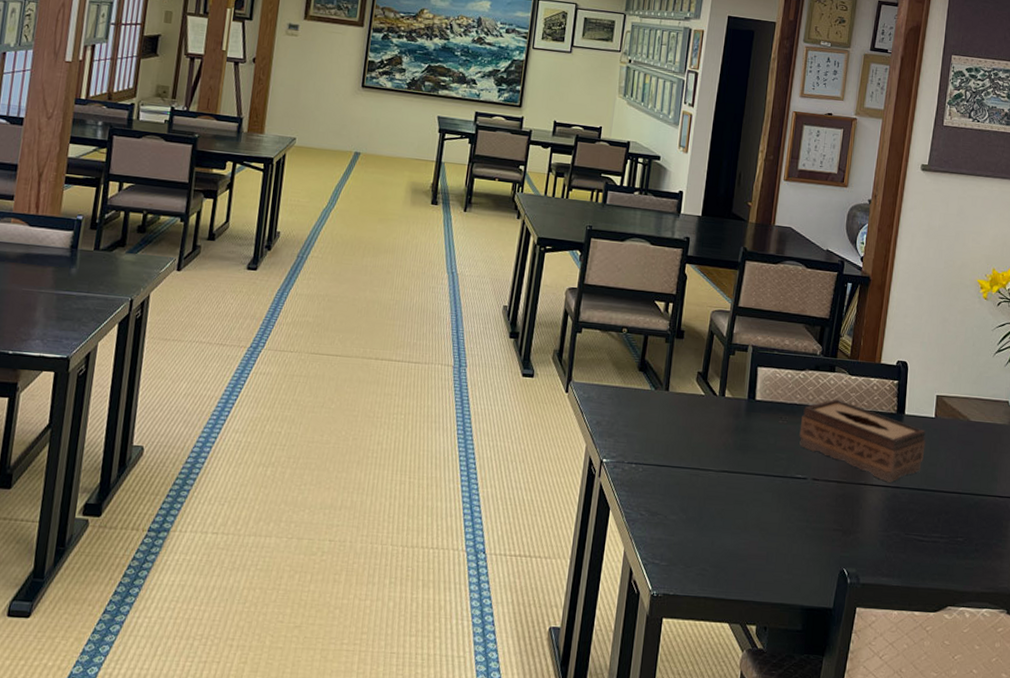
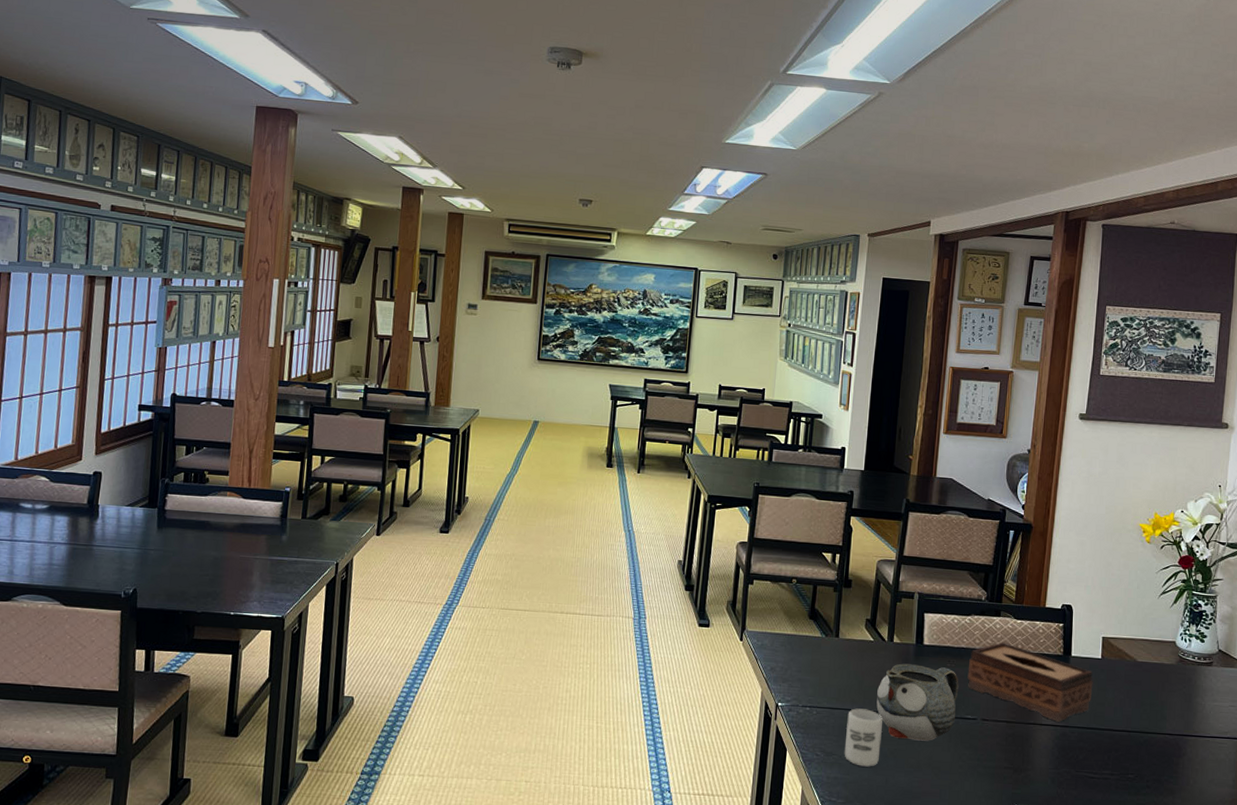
cup: none [669,466,711,528] -> present [844,708,882,767]
teapot: none [705,419,791,501] -> present [876,663,959,741]

